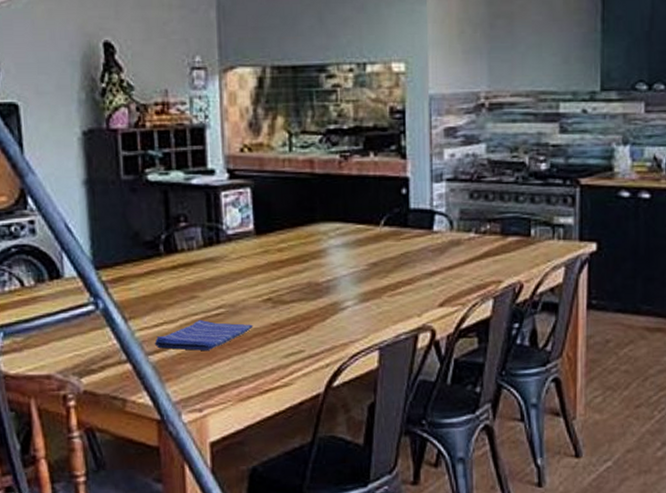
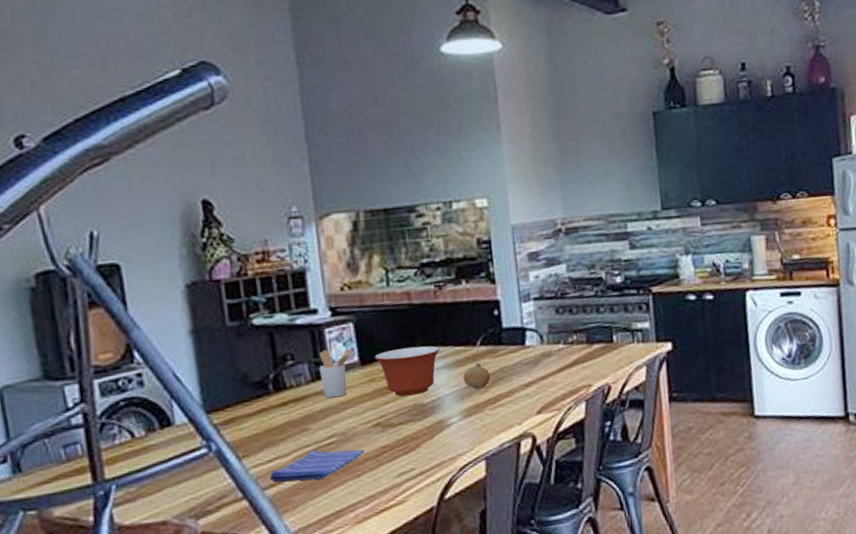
utensil holder: none [212,214,249,267] -> present [319,348,353,399]
mixing bowl: none [270,220,340,272] -> present [374,346,440,396]
fruit: none [362,244,392,273] -> present [463,362,491,389]

